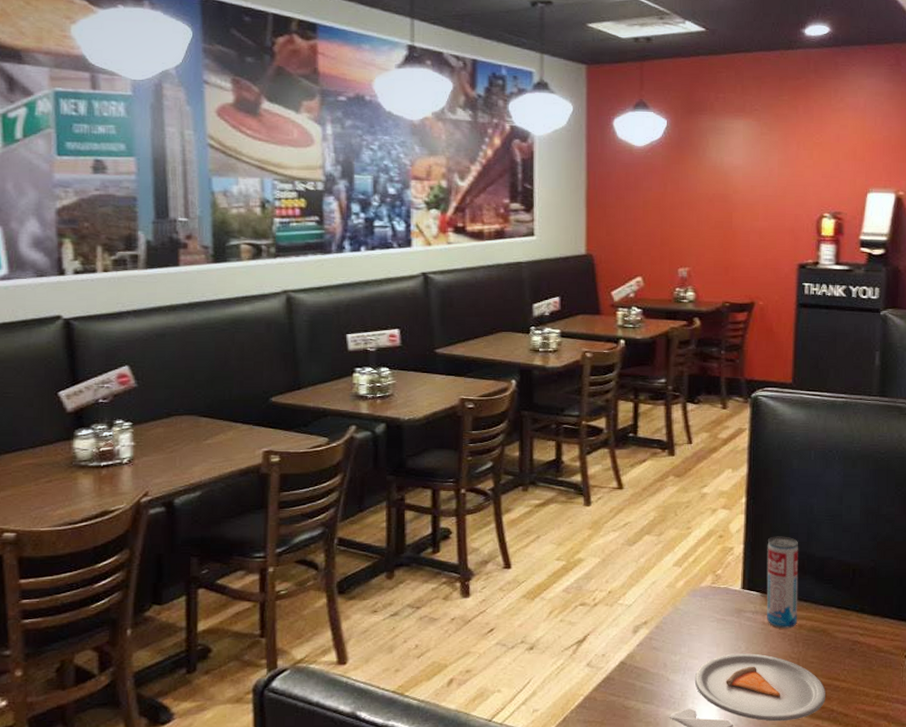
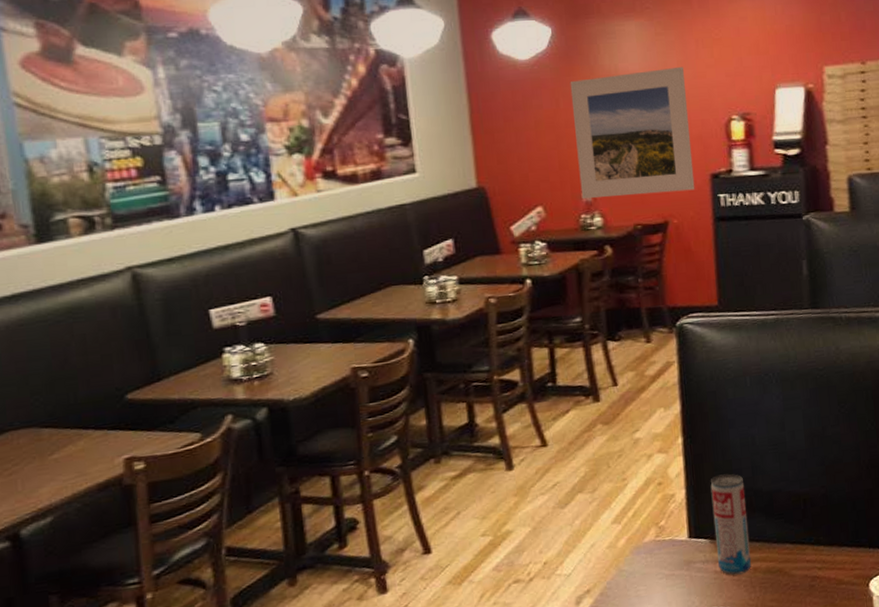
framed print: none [678,164,784,277] -> present [570,66,695,199]

